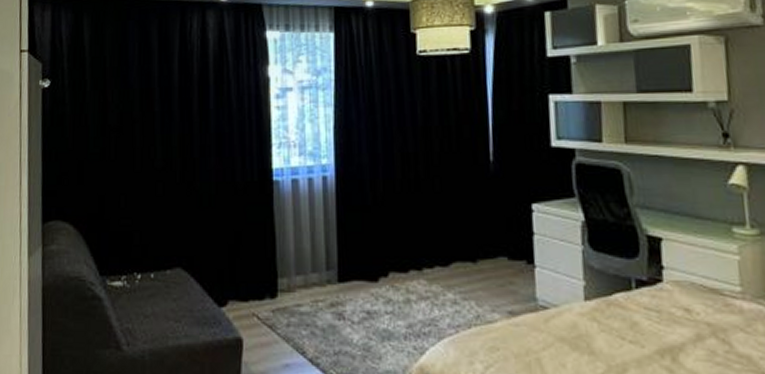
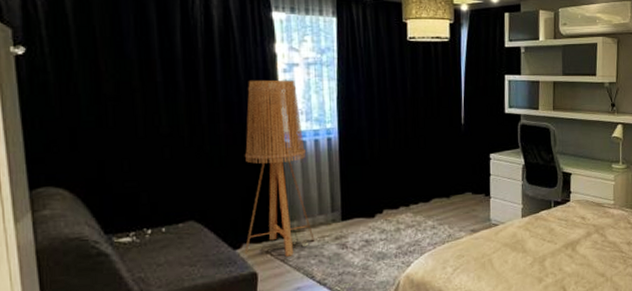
floor lamp: none [230,107,307,322] -> present [244,80,315,257]

